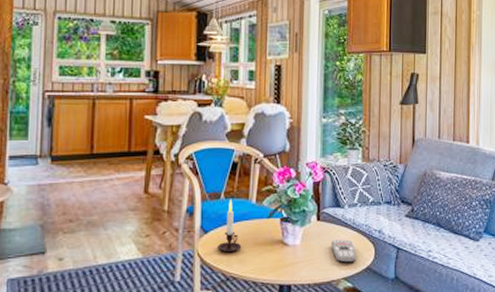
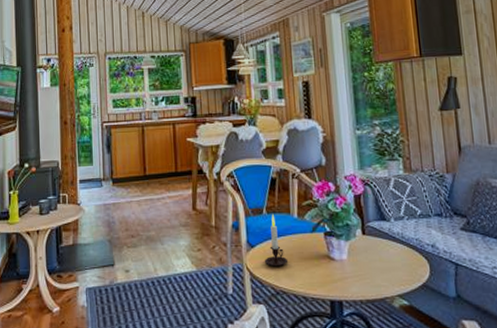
remote control: present [331,239,357,263] -> none [380,254,411,279]

